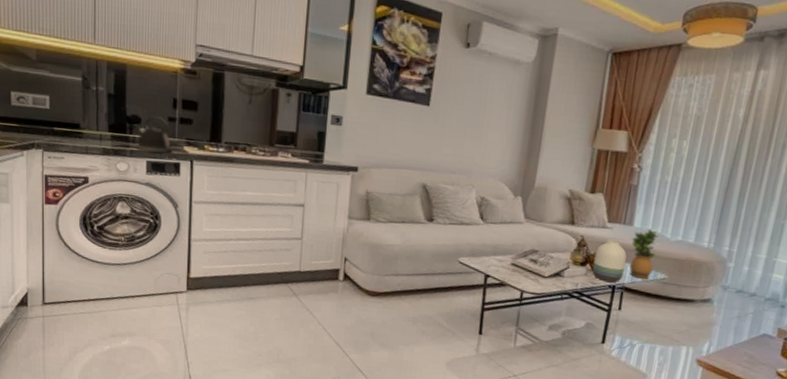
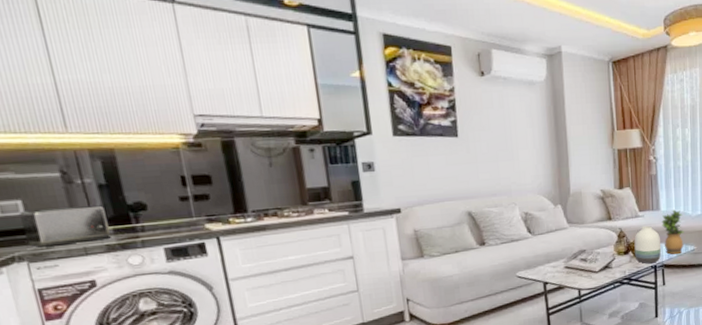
toaster: none [46,106,109,143] -> present [20,205,111,247]
kettle: present [137,116,172,155] -> none [146,198,192,241]

